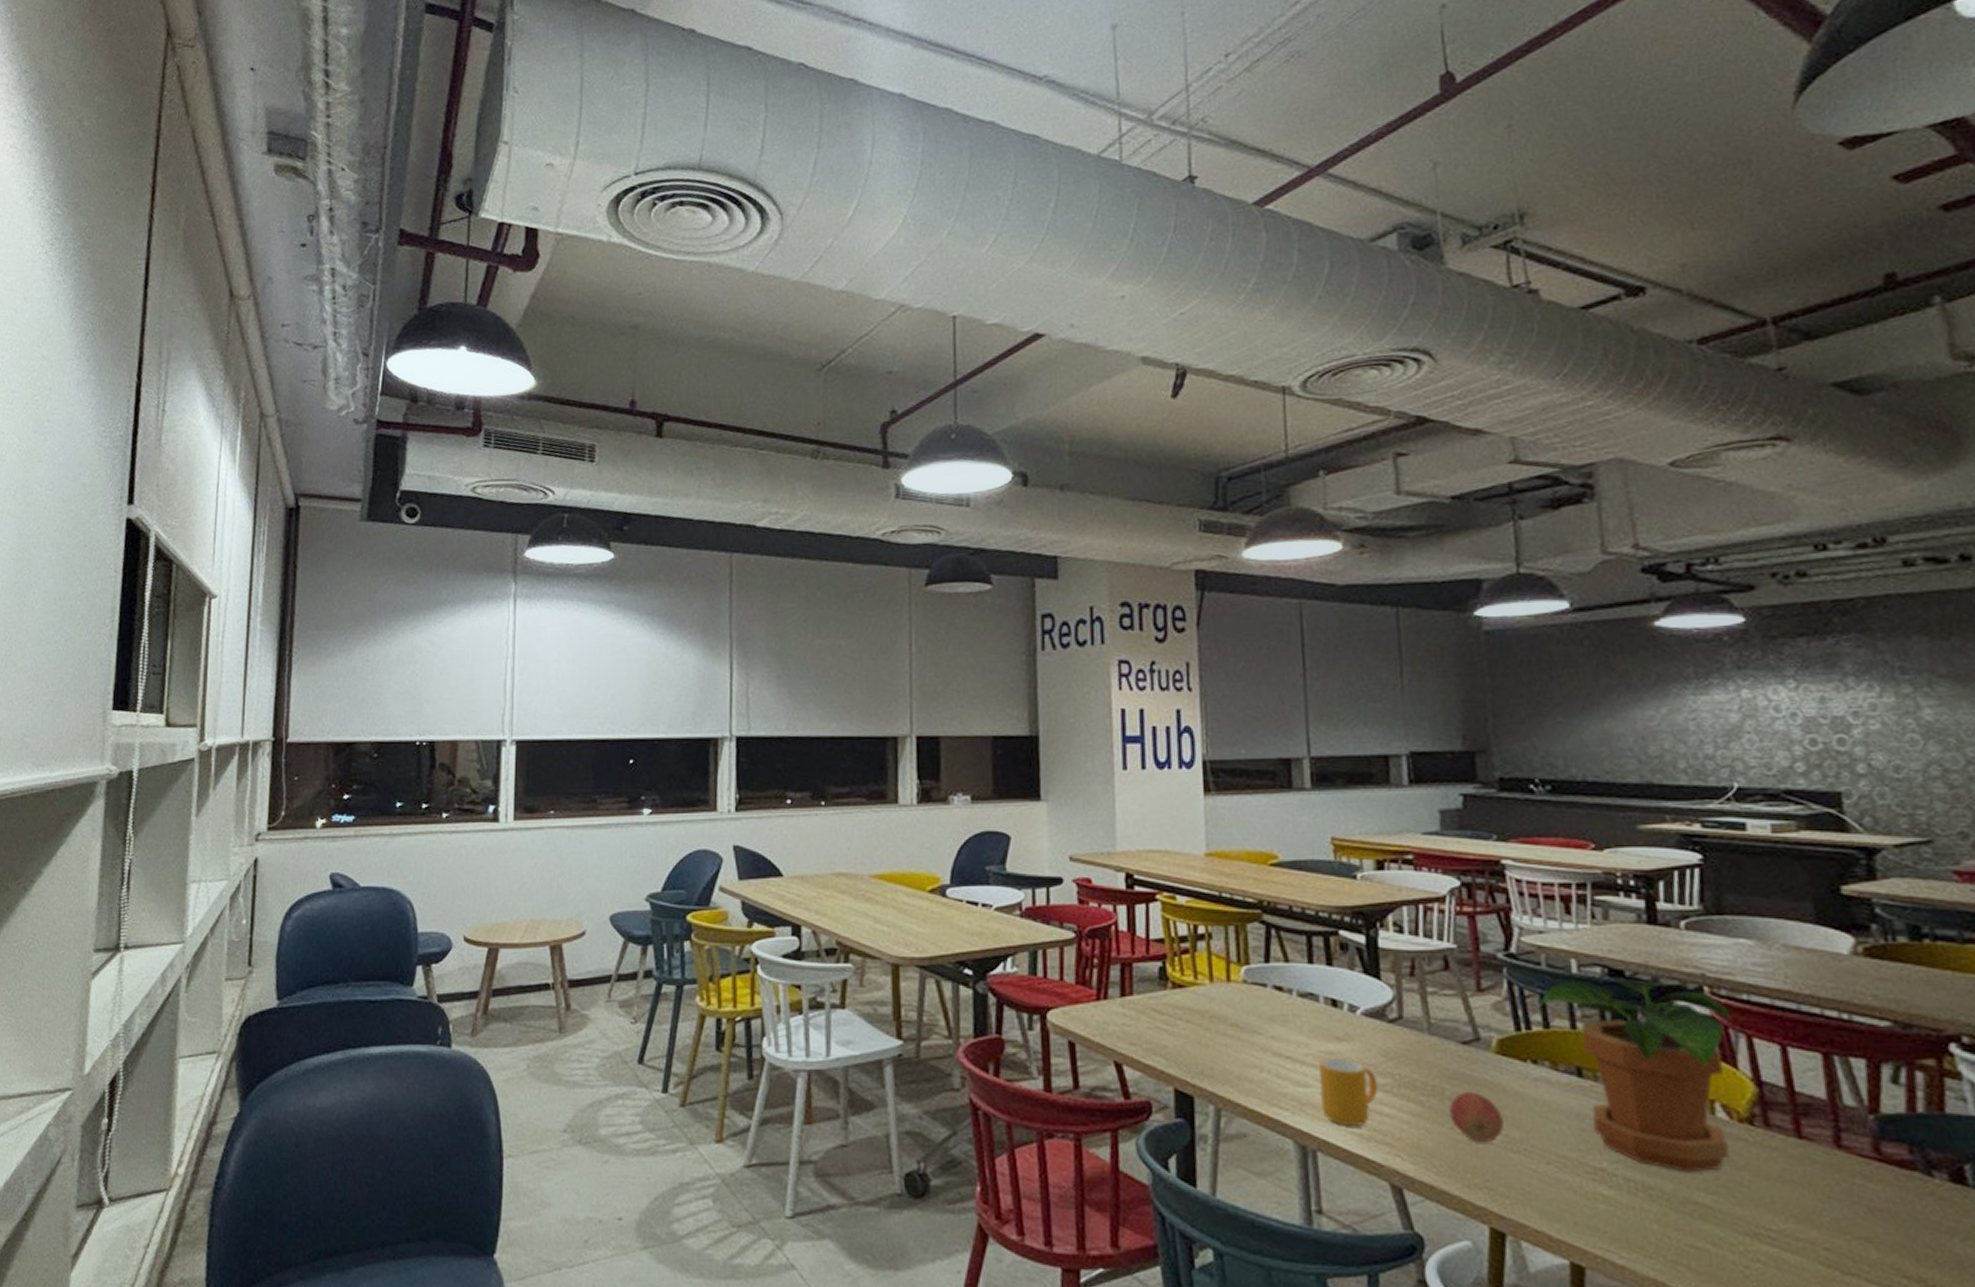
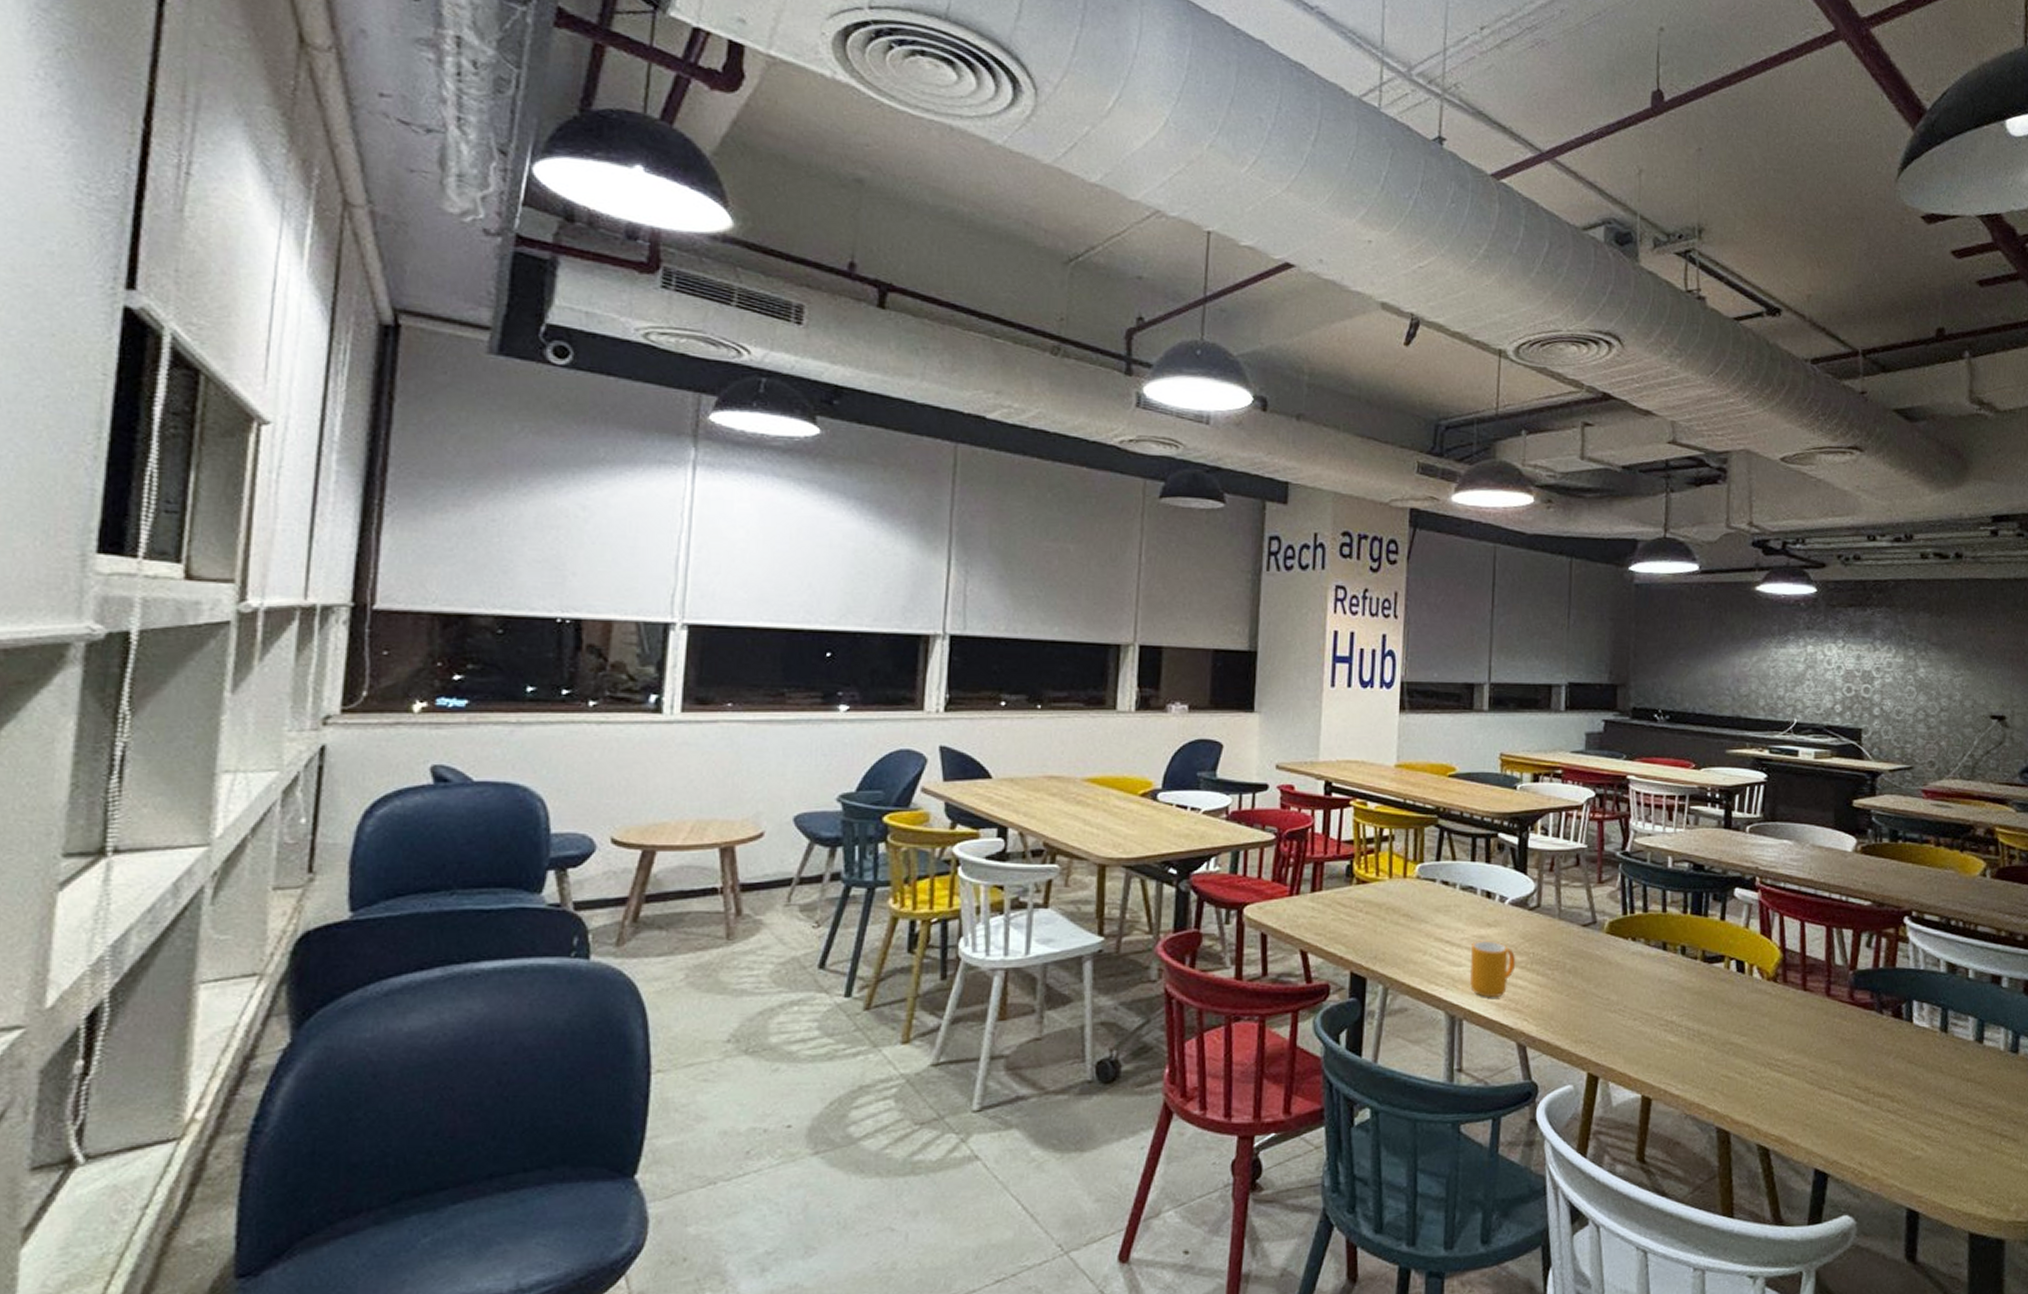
apple: present [1448,1091,1504,1143] -> none [1566,964,1606,1006]
potted plant: present [1537,976,1733,1173] -> none [1641,869,1773,1021]

